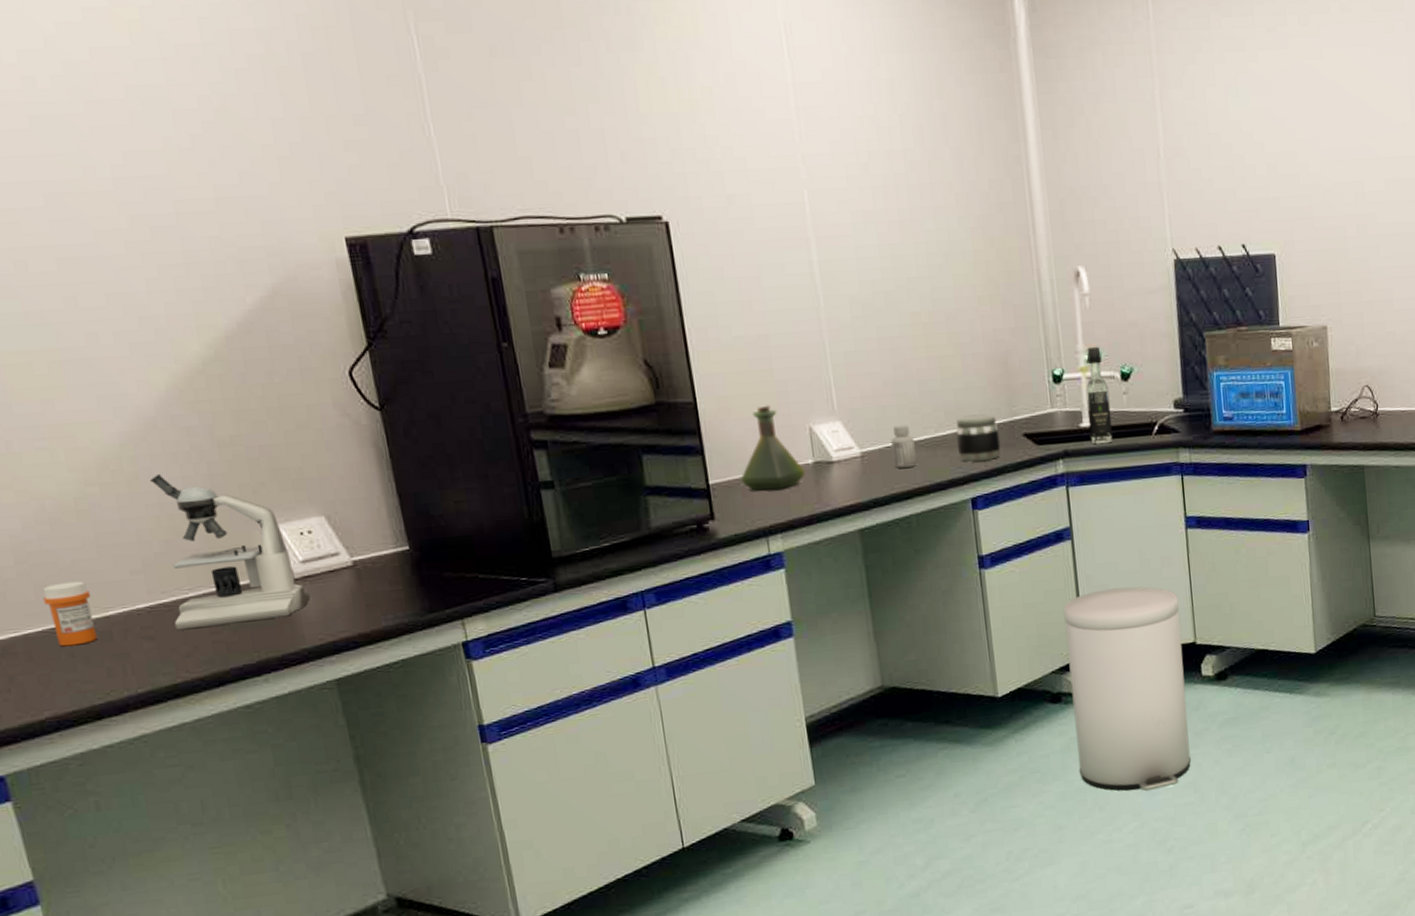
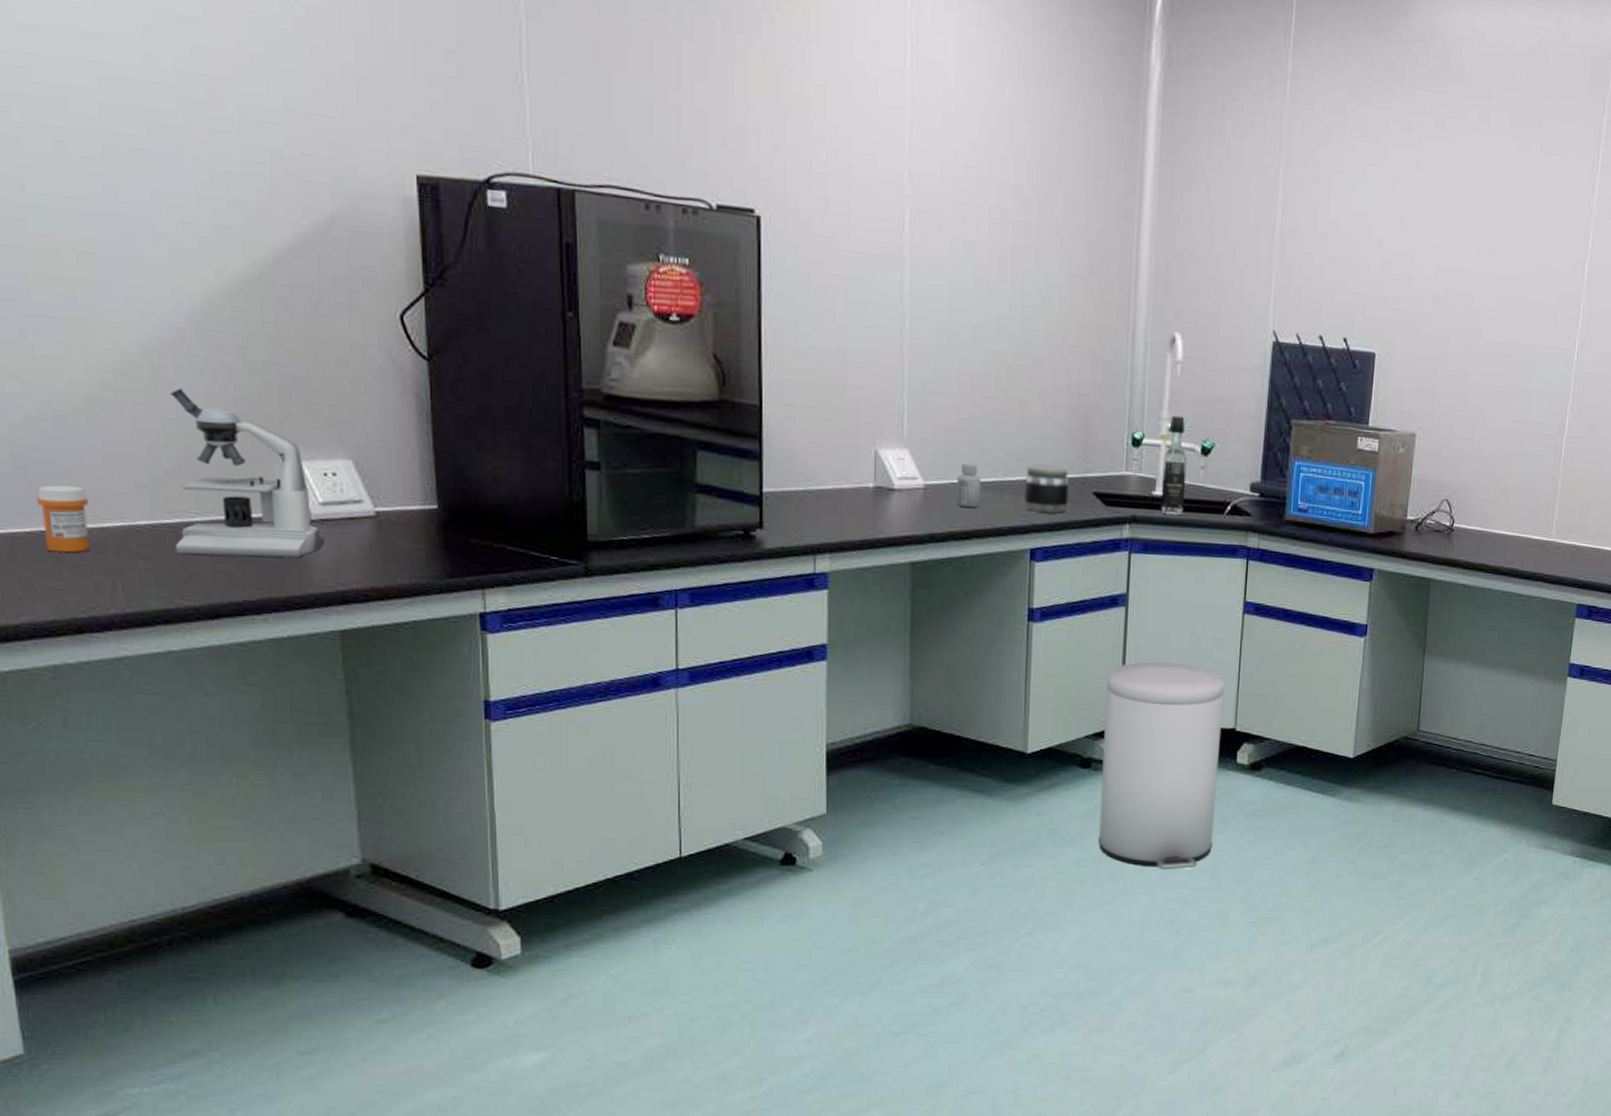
flask: present [740,405,805,491] -> none [796,420,863,510]

